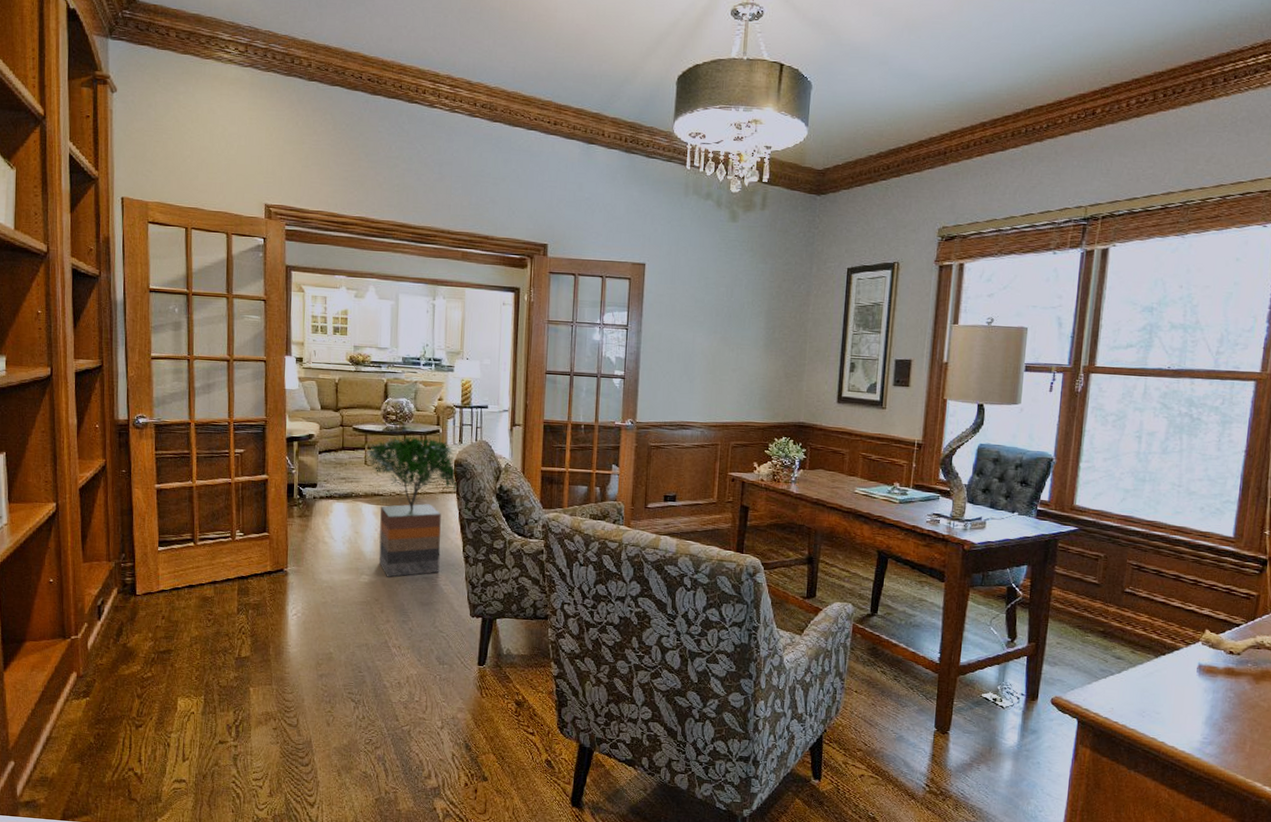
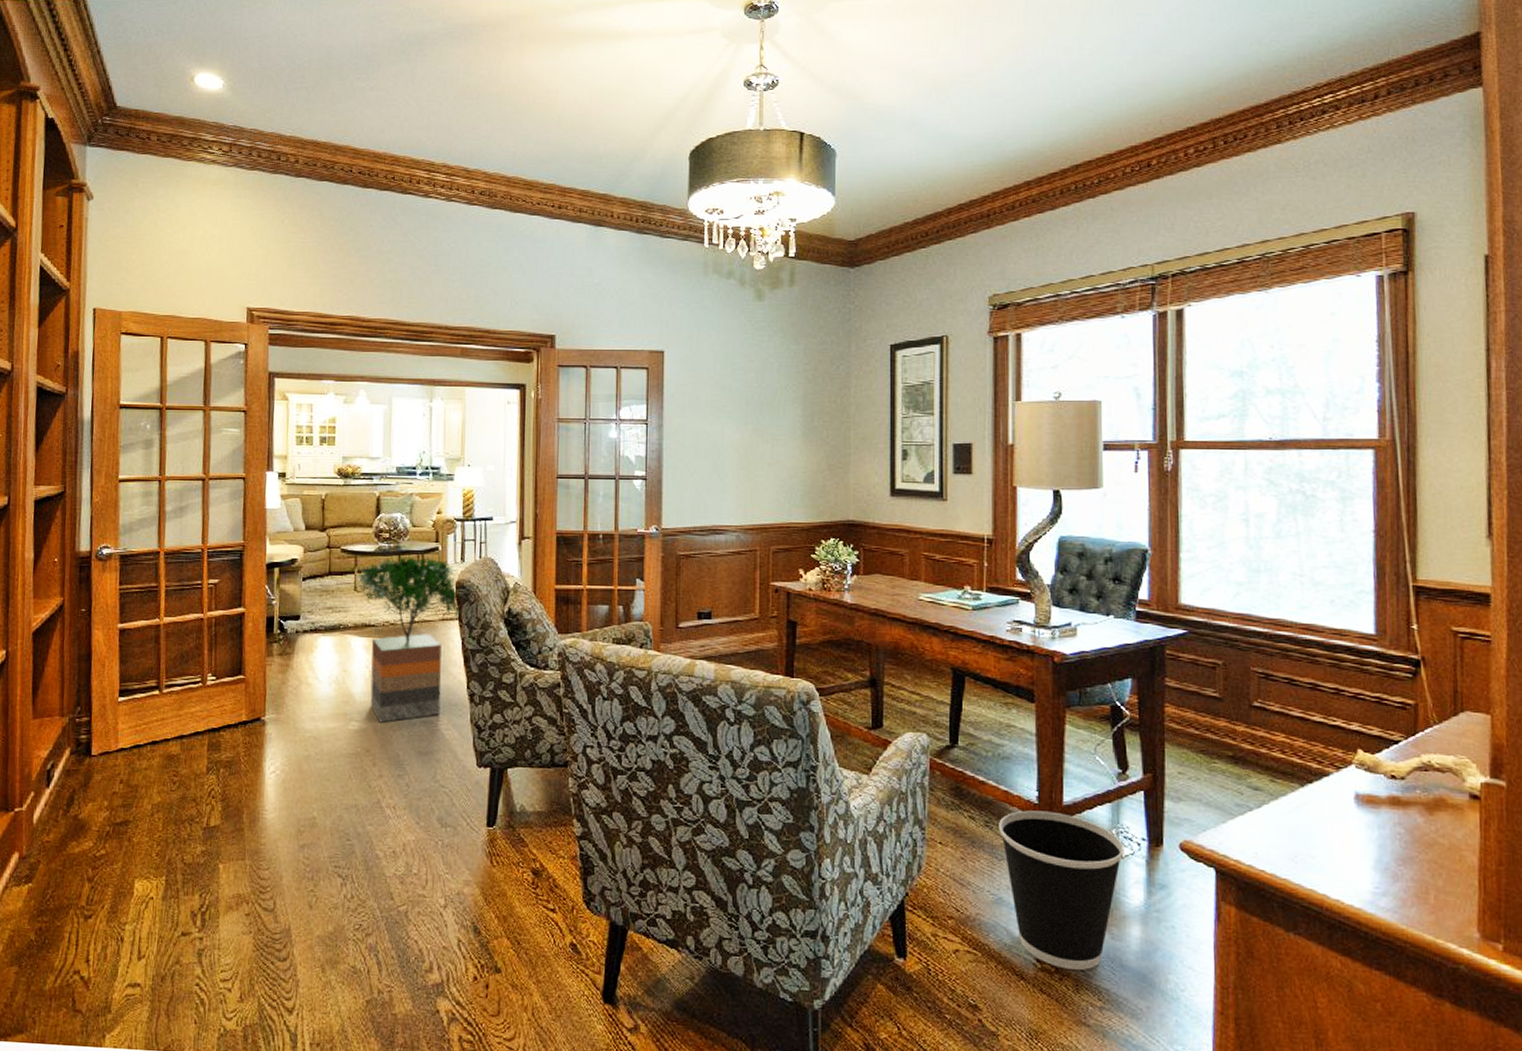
wastebasket: none [905,668,1006,794] -> present [999,810,1124,970]

